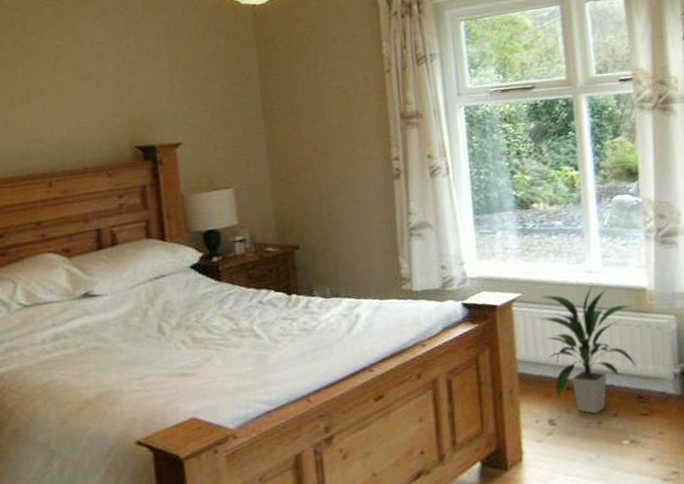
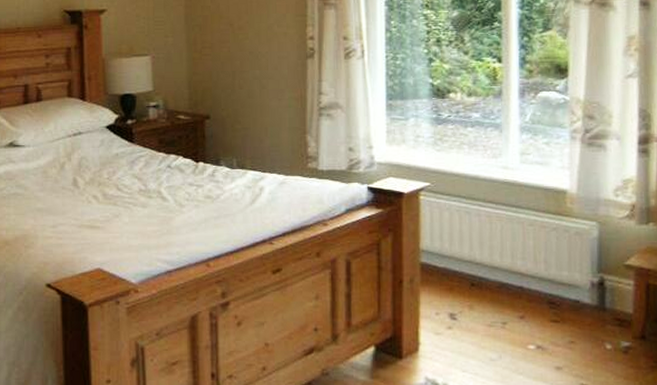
indoor plant: present [537,285,638,414] -> none [445,182,552,314]

